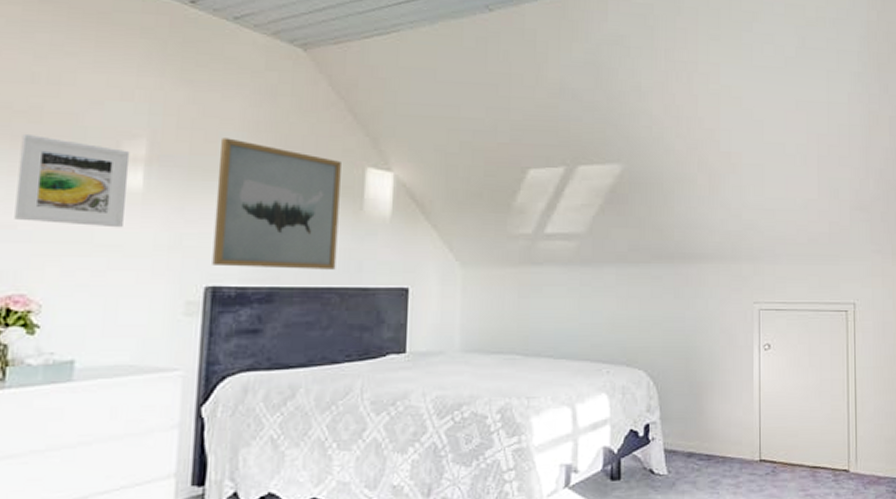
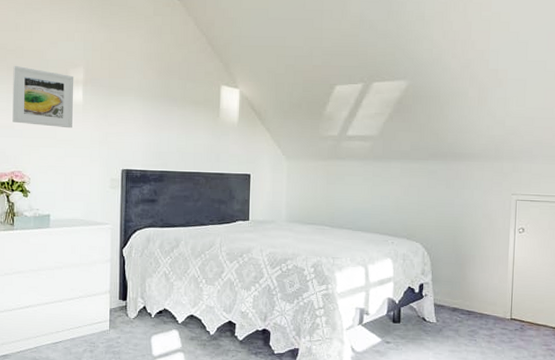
wall art: present [212,137,341,270] -> none [125,65,204,160]

